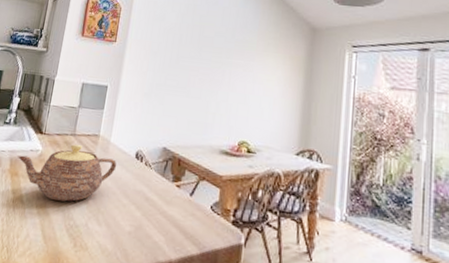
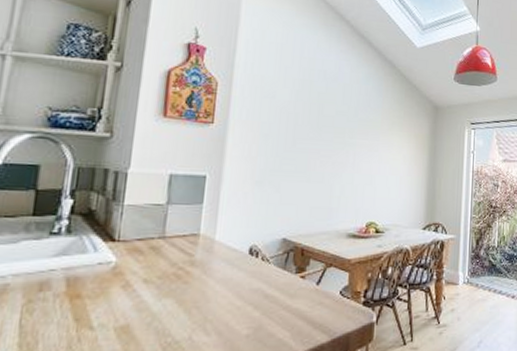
teapot: present [17,144,117,202] -> none [77,249,226,318]

